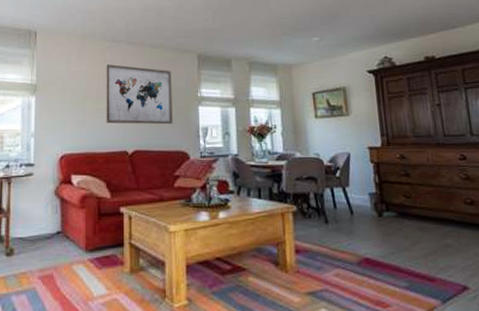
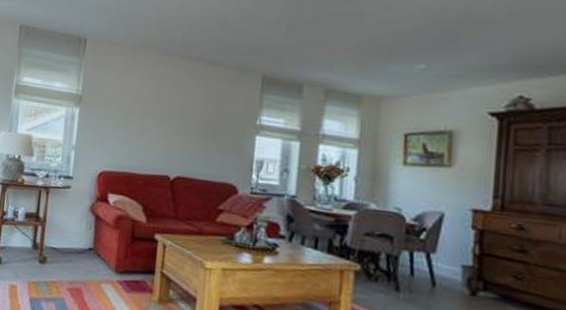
wall art: present [106,64,173,125] -> none [149,80,229,153]

